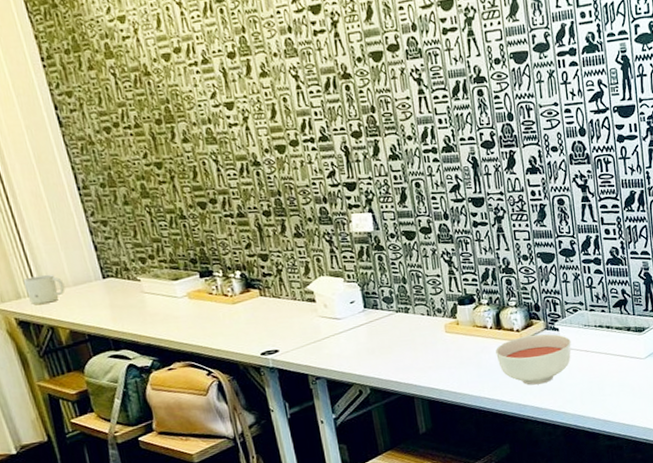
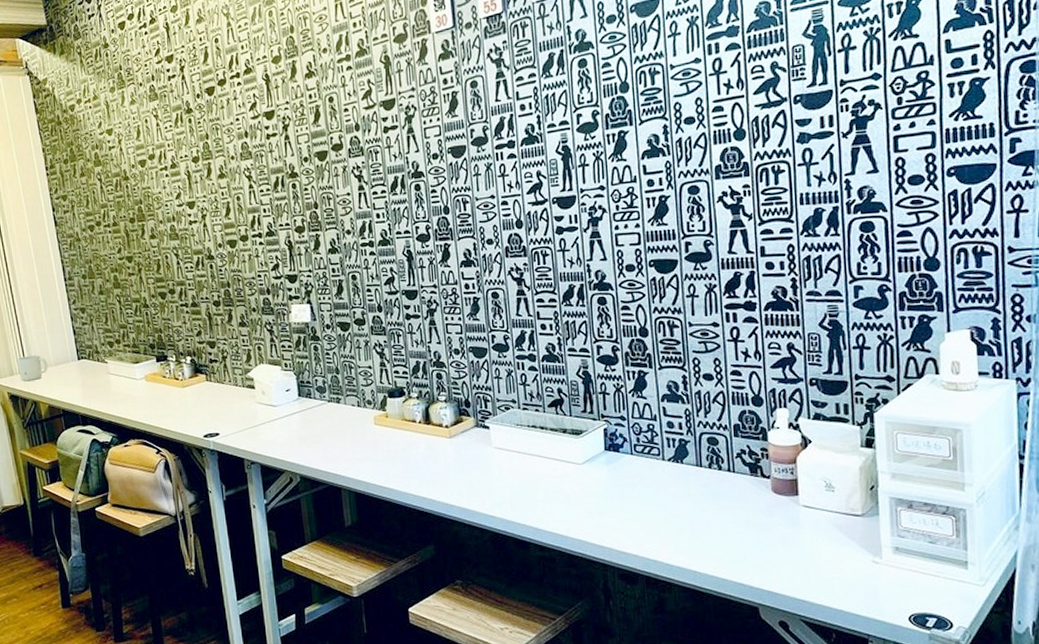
bowl: present [496,334,572,385] -> none [424,431,503,485]

